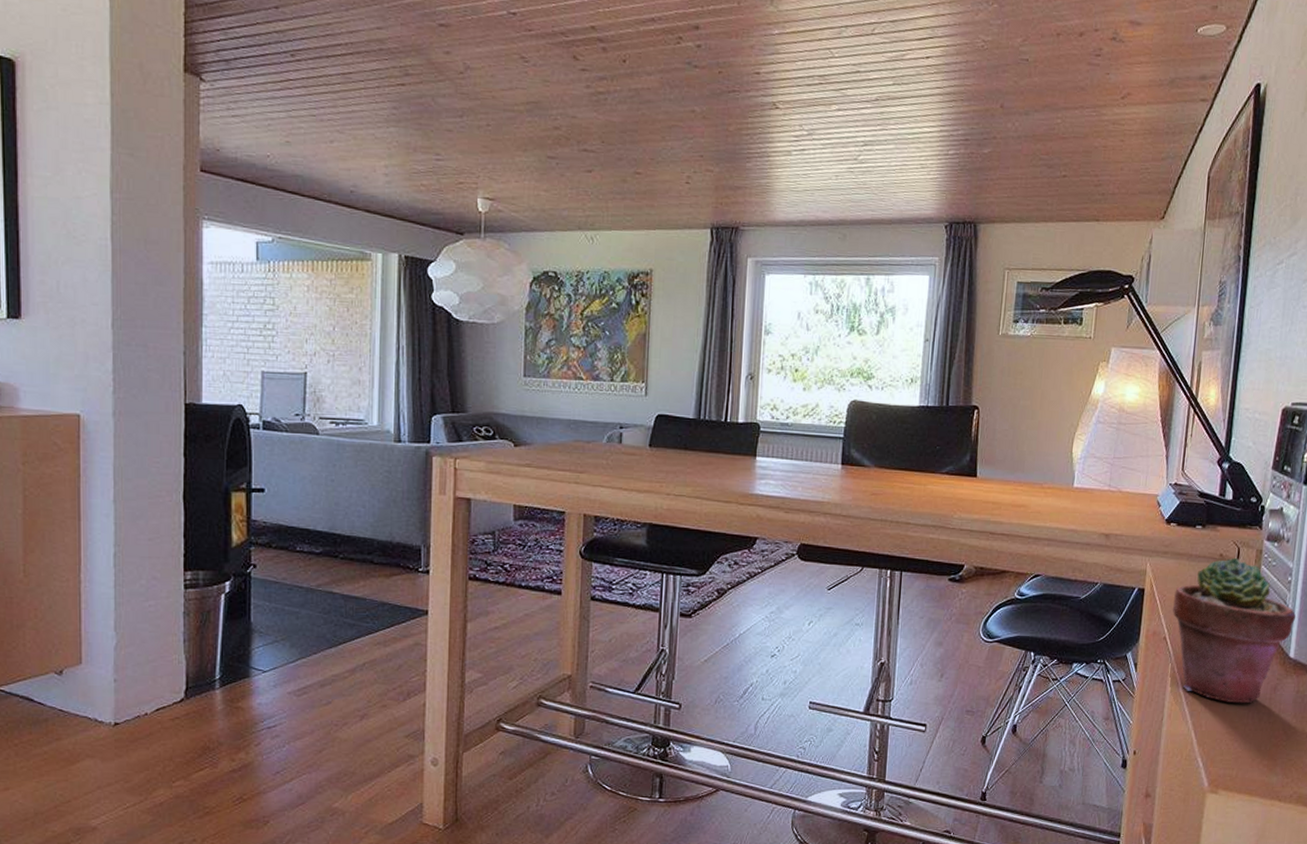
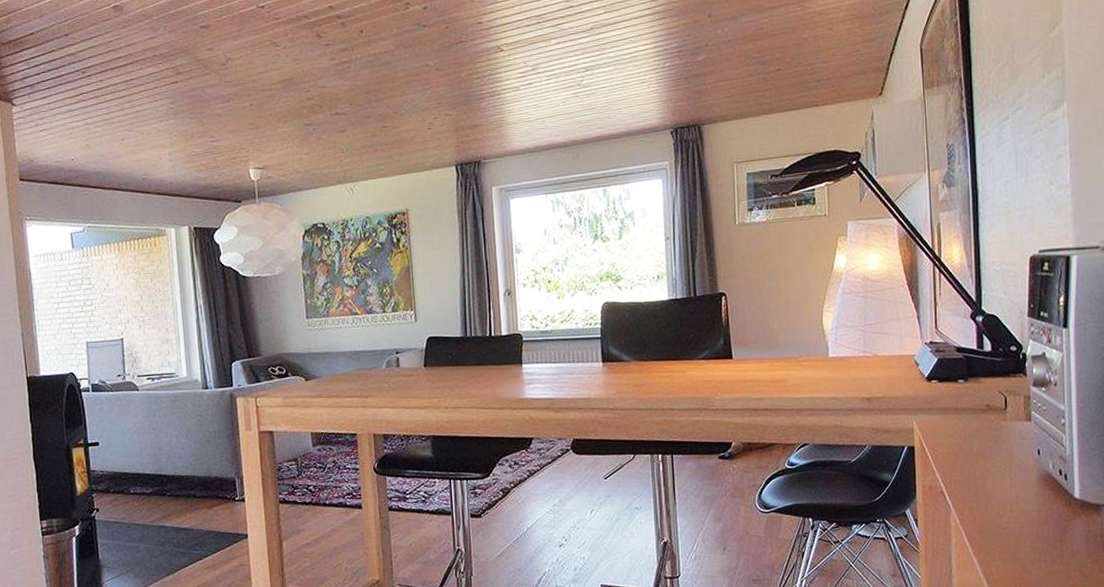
potted succulent: present [1172,557,1296,704] -> none [944,406,1076,549]

